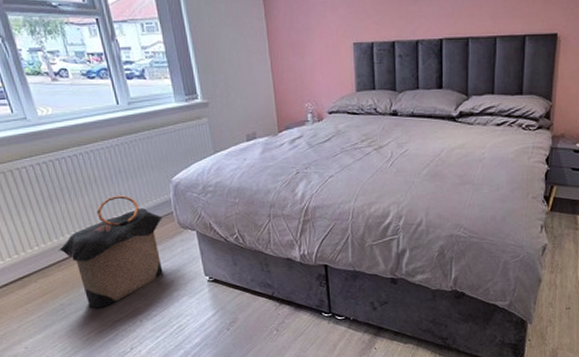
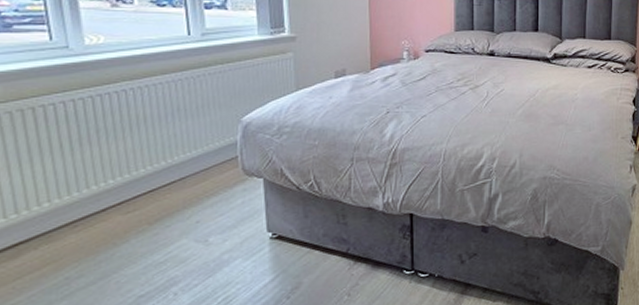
laundry hamper: present [57,195,163,309] -> none [76,138,225,281]

